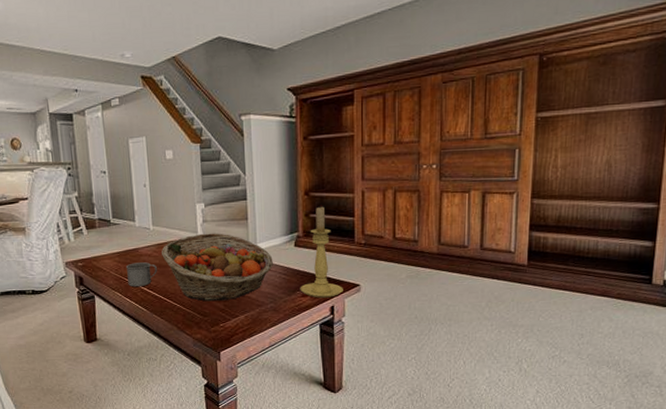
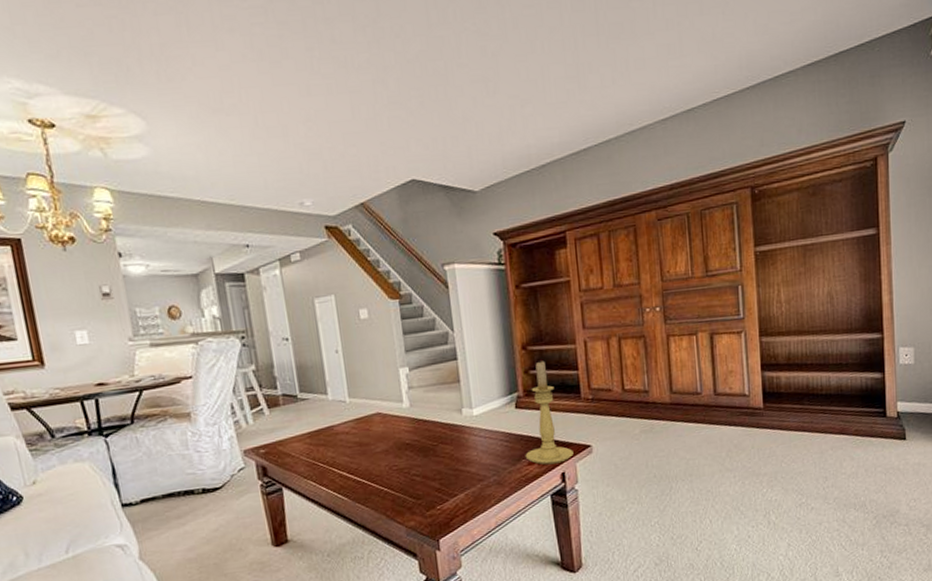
mug: present [125,262,157,287] -> none [319,441,358,472]
fruit basket: present [161,233,273,302] -> none [361,400,493,482]

